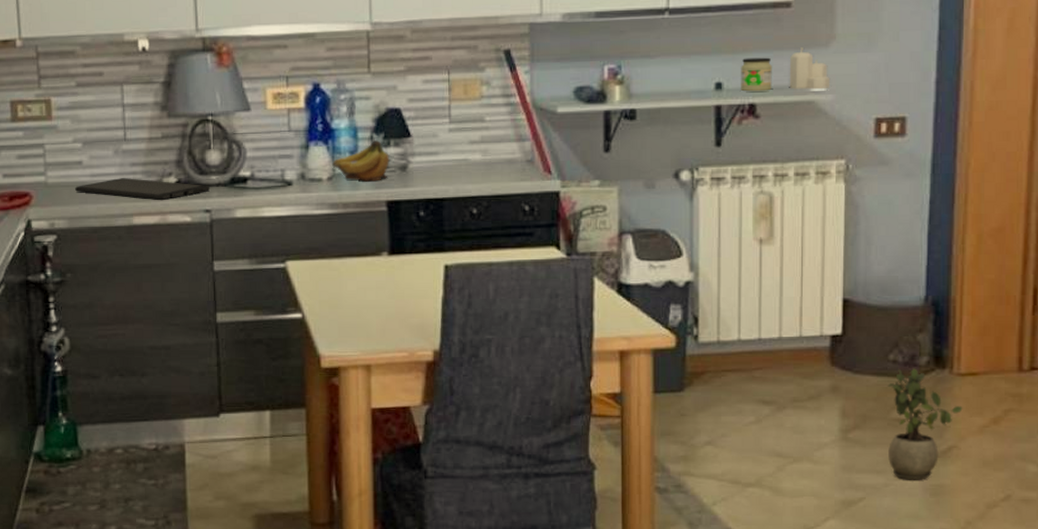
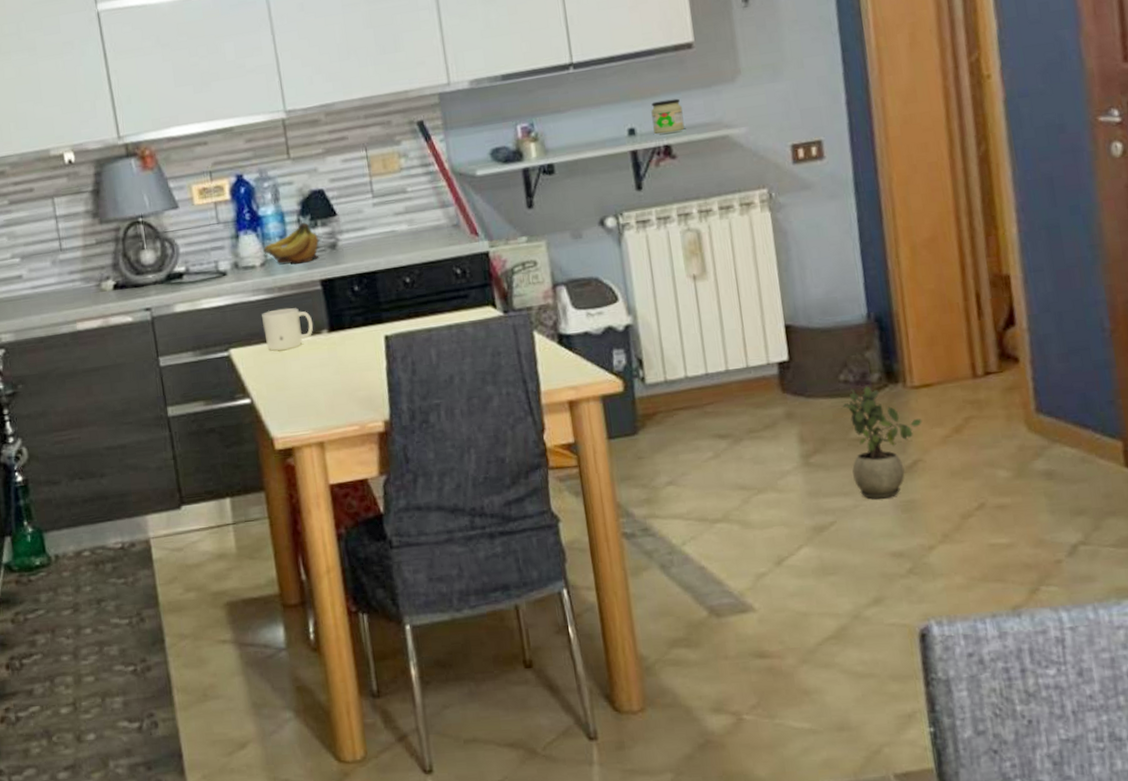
cutting board: present [75,177,210,201] -> none [18,284,147,306]
mug: none [322,225,374,270] -> present [261,307,314,352]
candle: present [789,47,831,90] -> none [698,85,742,127]

